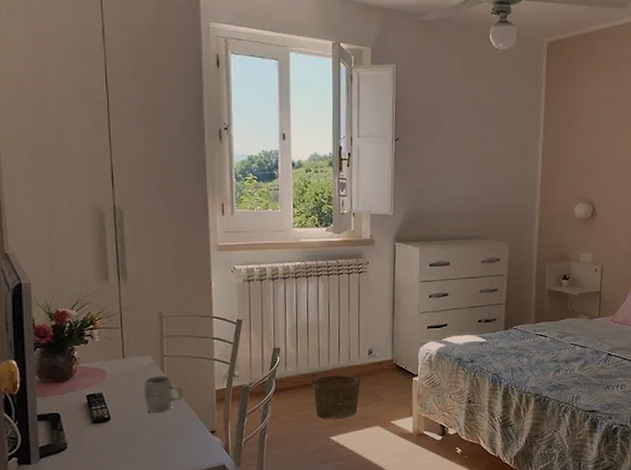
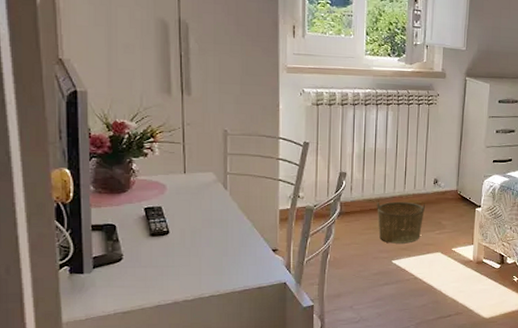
mug: present [144,376,183,413] -> none [206,193,245,229]

